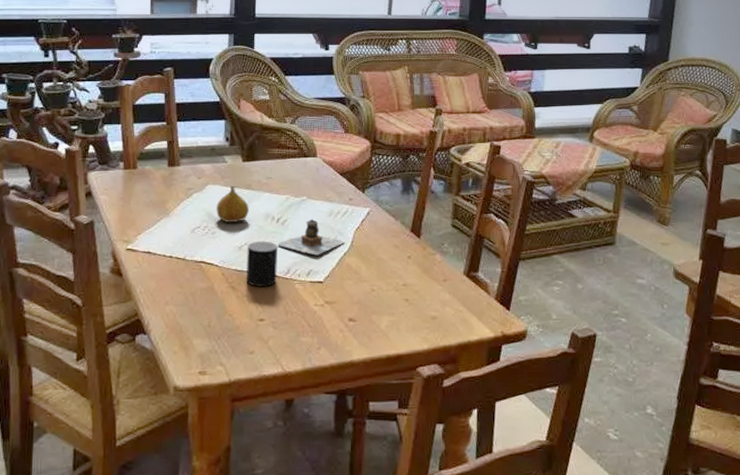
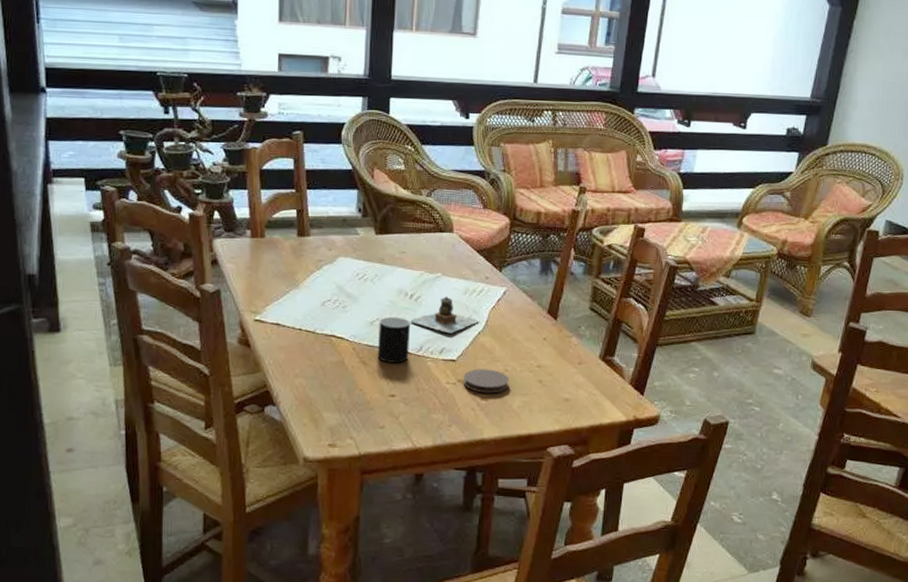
fruit: present [216,185,249,222] -> none [348,258,381,297]
coaster: none [330,289,376,314] -> present [463,369,509,394]

